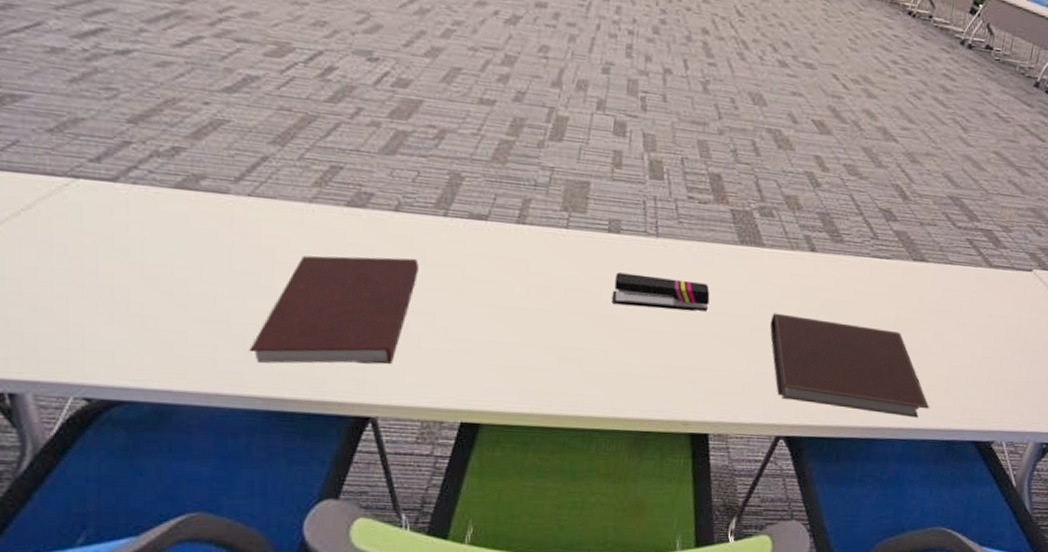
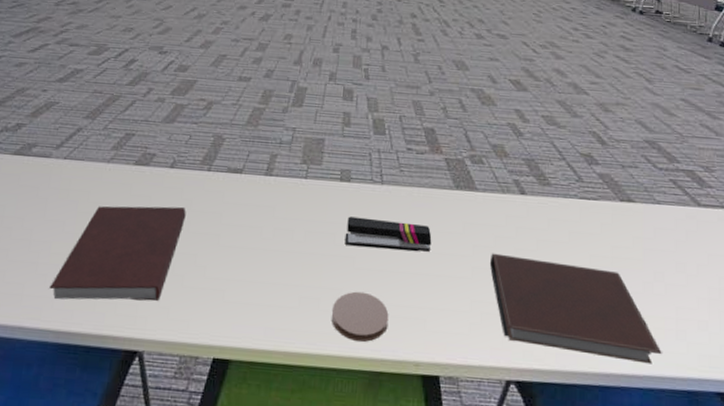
coaster: none [594,352,659,403] -> present [331,291,389,342]

